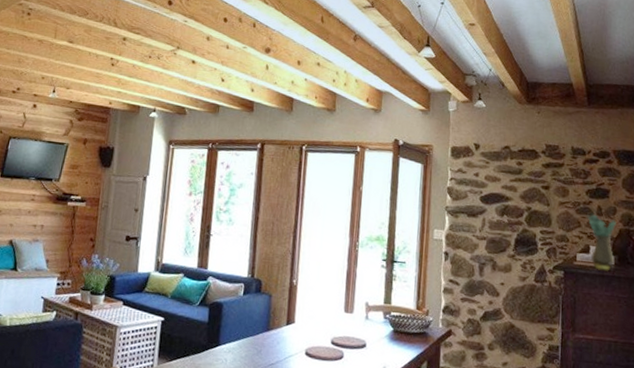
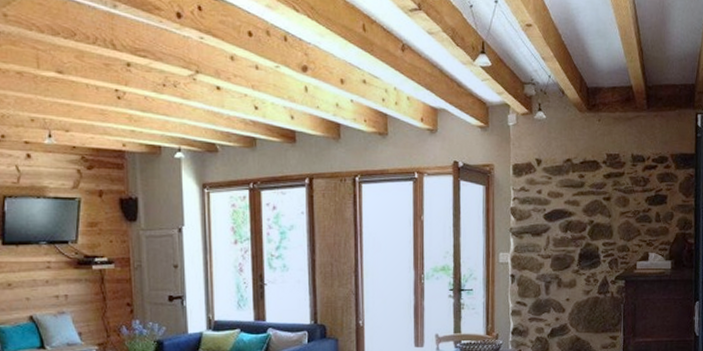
vase: present [587,211,616,272] -> none [646,219,673,277]

